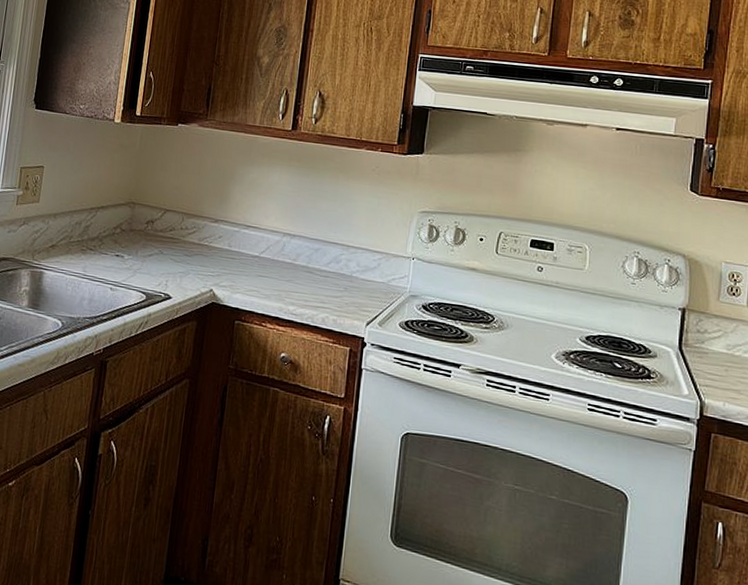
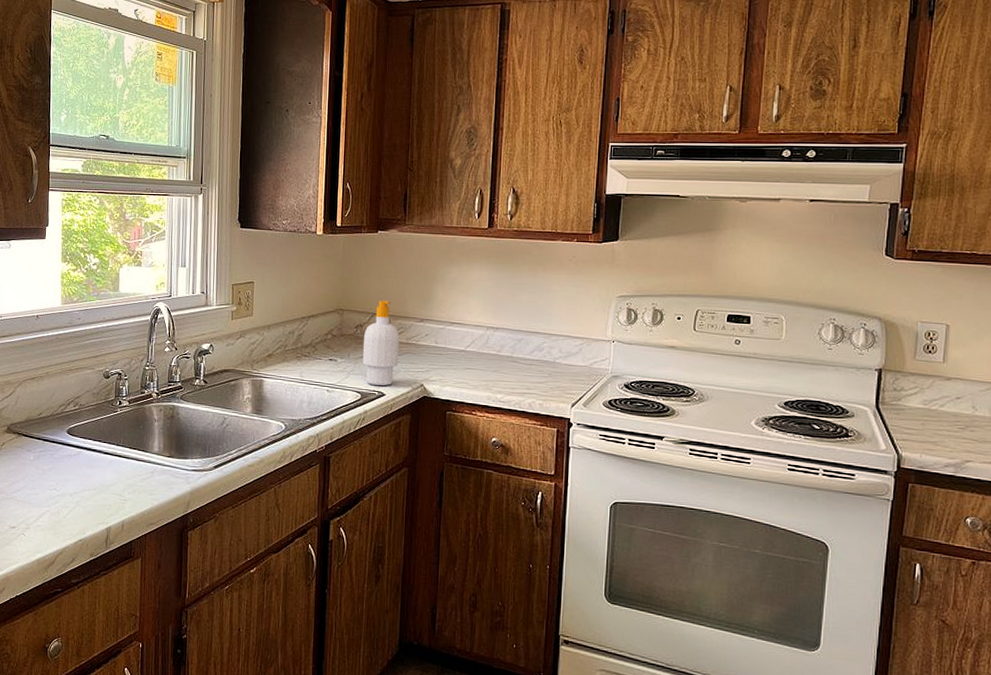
soap bottle: none [150,196,192,288] -> present [362,300,399,386]

